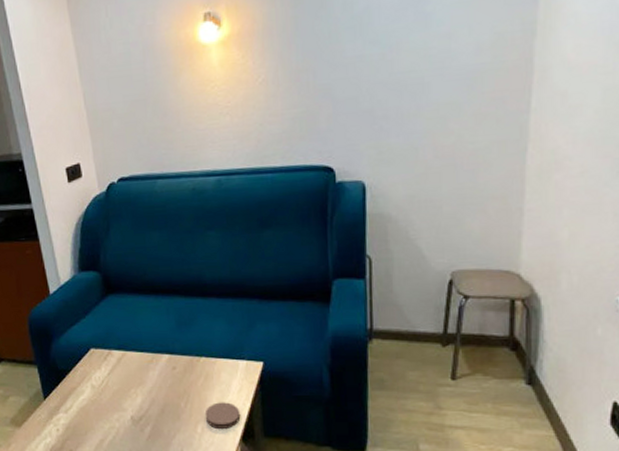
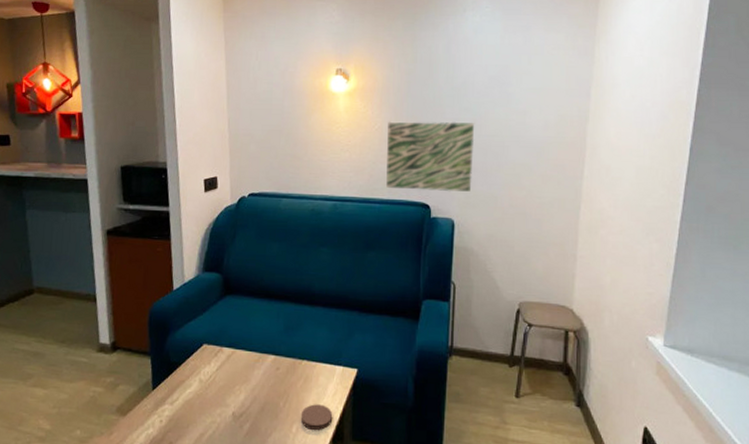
wall art: none [274,58,385,153] -> present [386,121,475,192]

